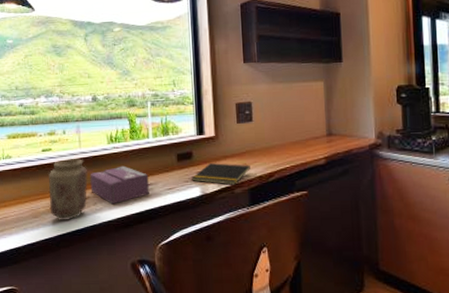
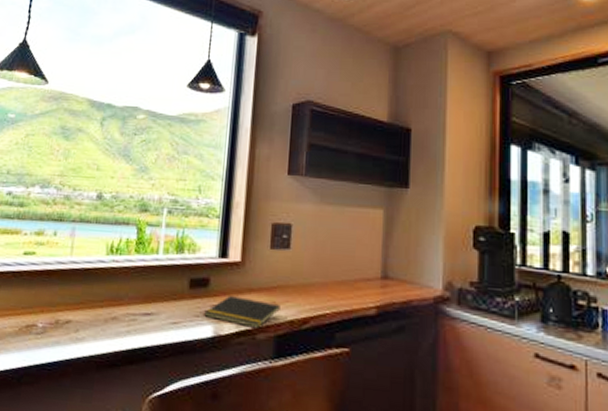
vase: present [48,158,88,220] -> none [18,267,75,348]
tissue box: present [90,165,149,205] -> none [74,285,150,335]

